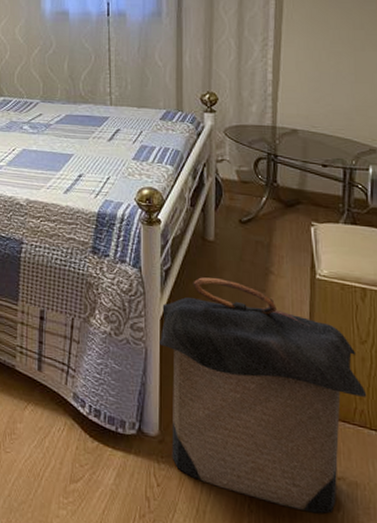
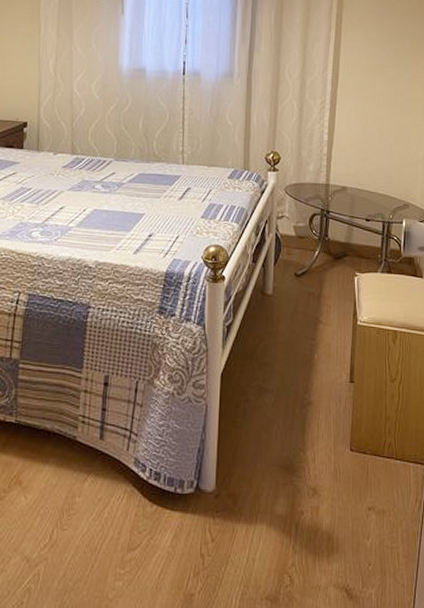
laundry hamper: present [160,277,367,514] -> none [219,330,395,544]

